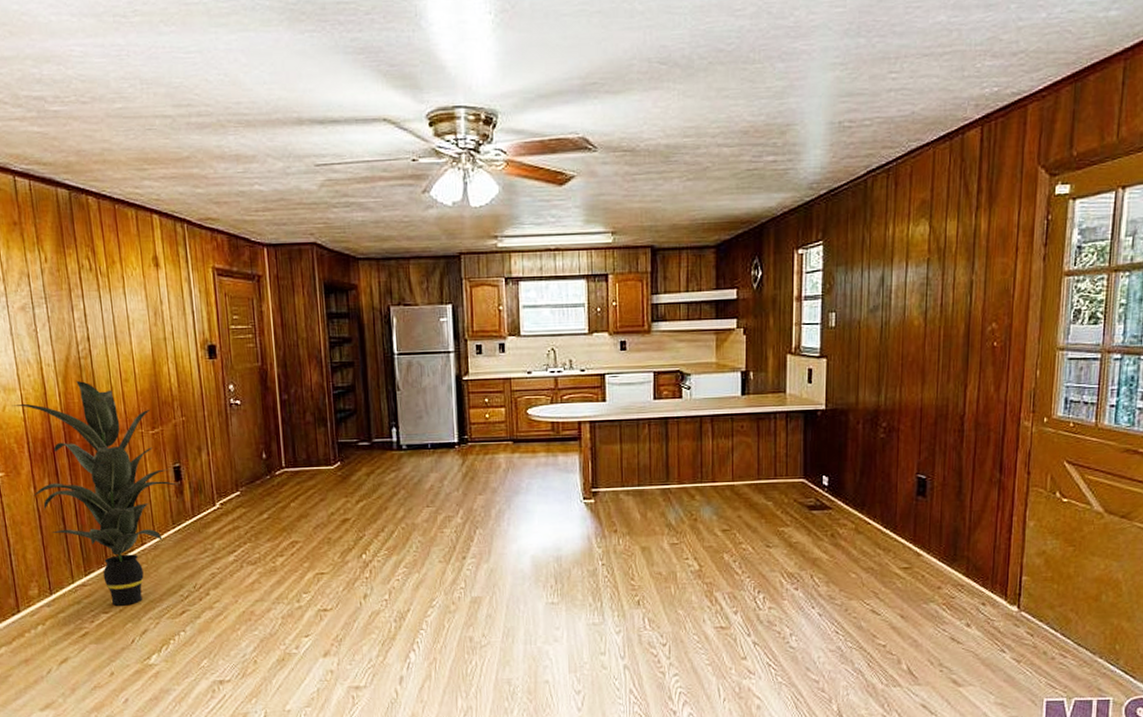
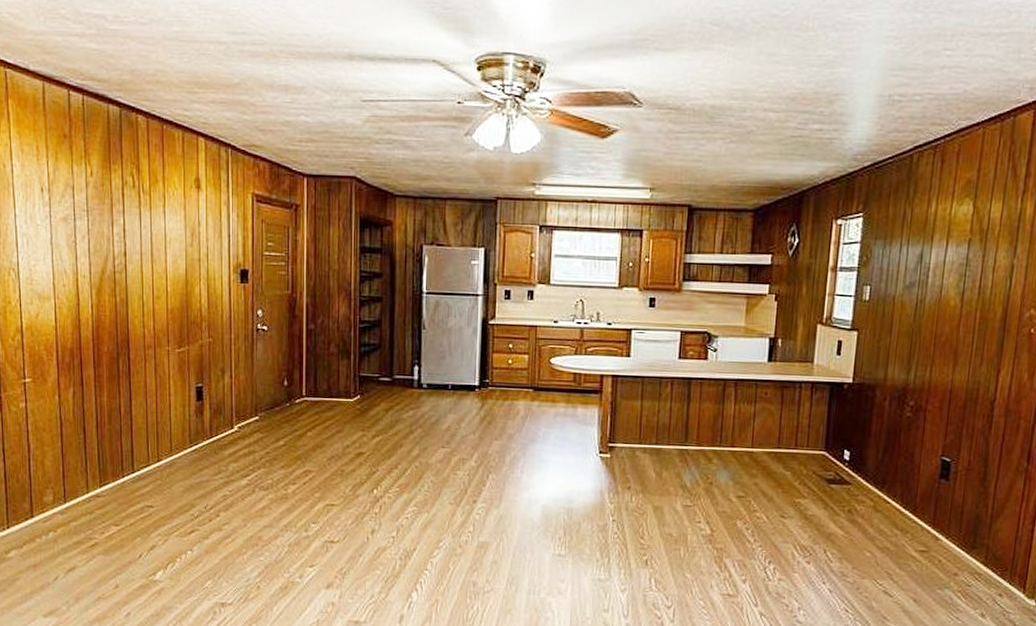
indoor plant: present [11,380,178,606] -> none [45,293,199,520]

